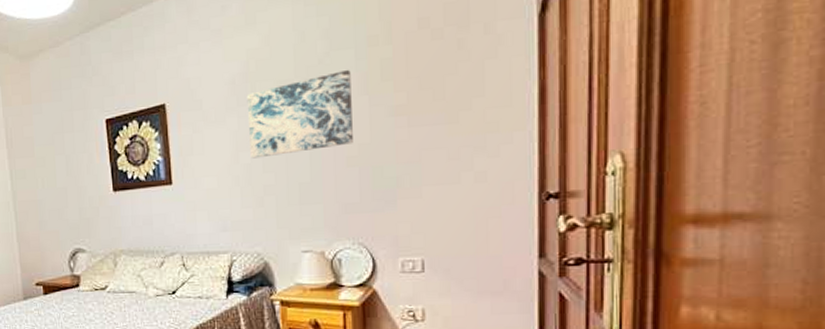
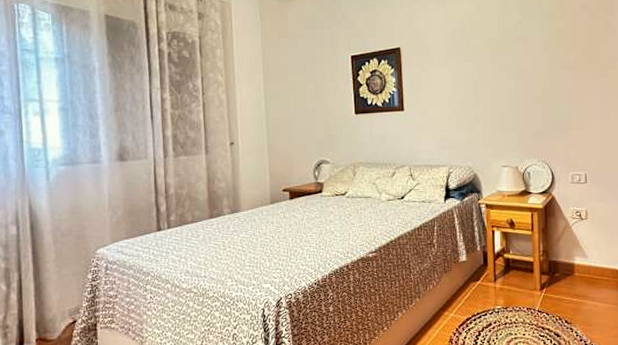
wall art: present [246,69,353,159] -> none [463,34,538,94]

